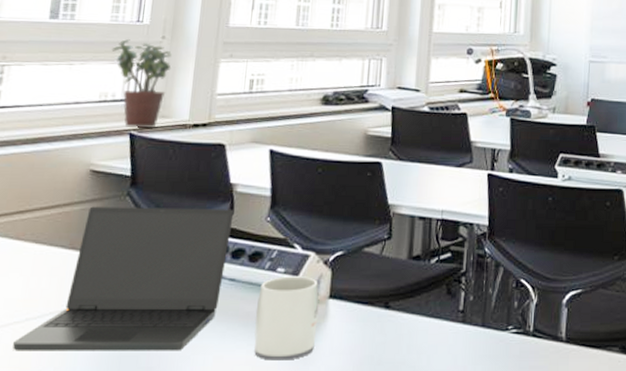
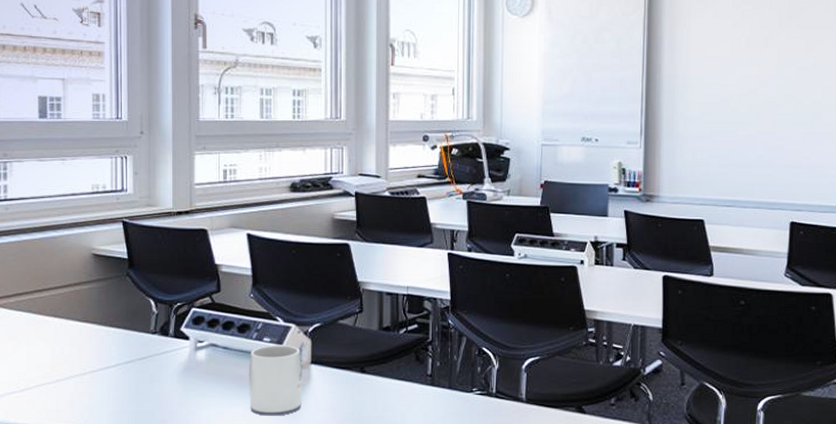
laptop: present [13,206,234,351] -> none [49,285,221,407]
potted plant: present [111,39,172,128] -> none [97,135,152,216]

